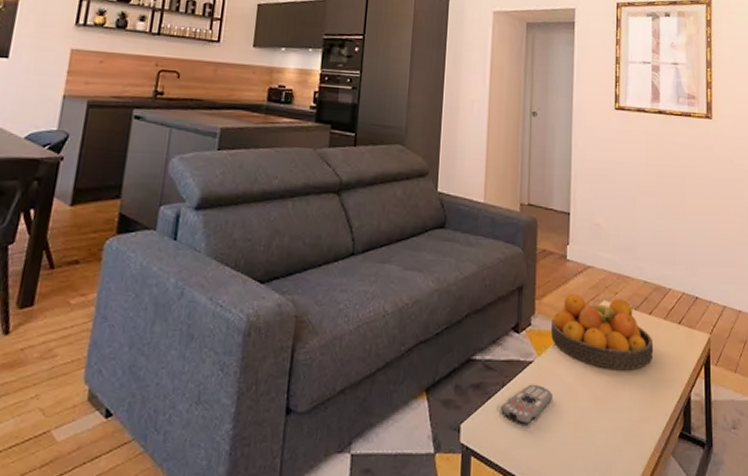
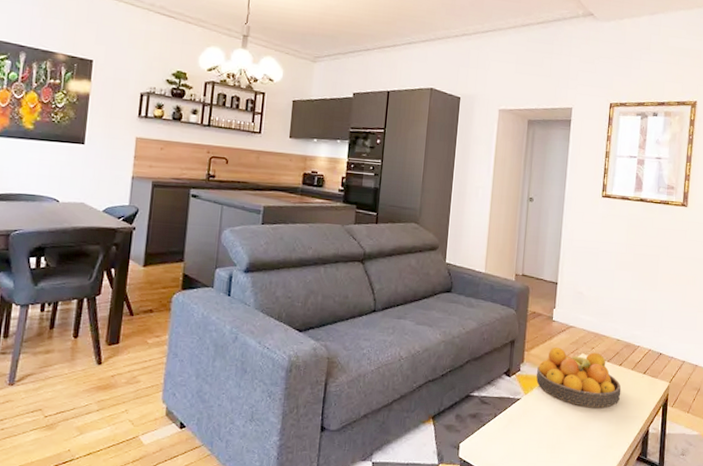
remote control: present [500,384,554,425] -> none [492,416,536,446]

